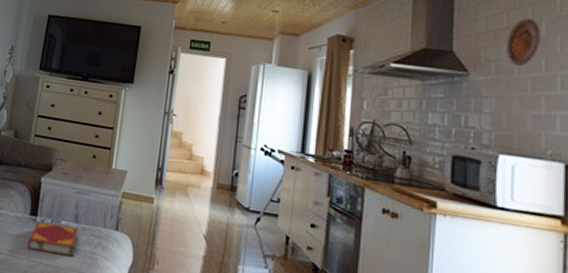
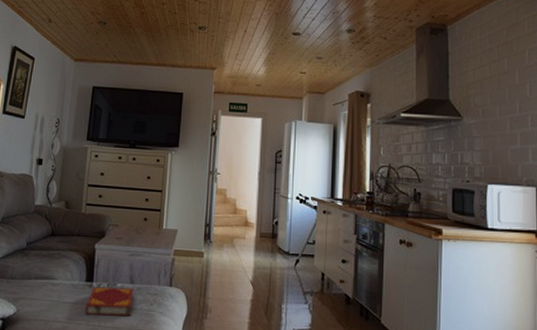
decorative plate: present [506,18,541,67] -> none [490,68,515,110]

